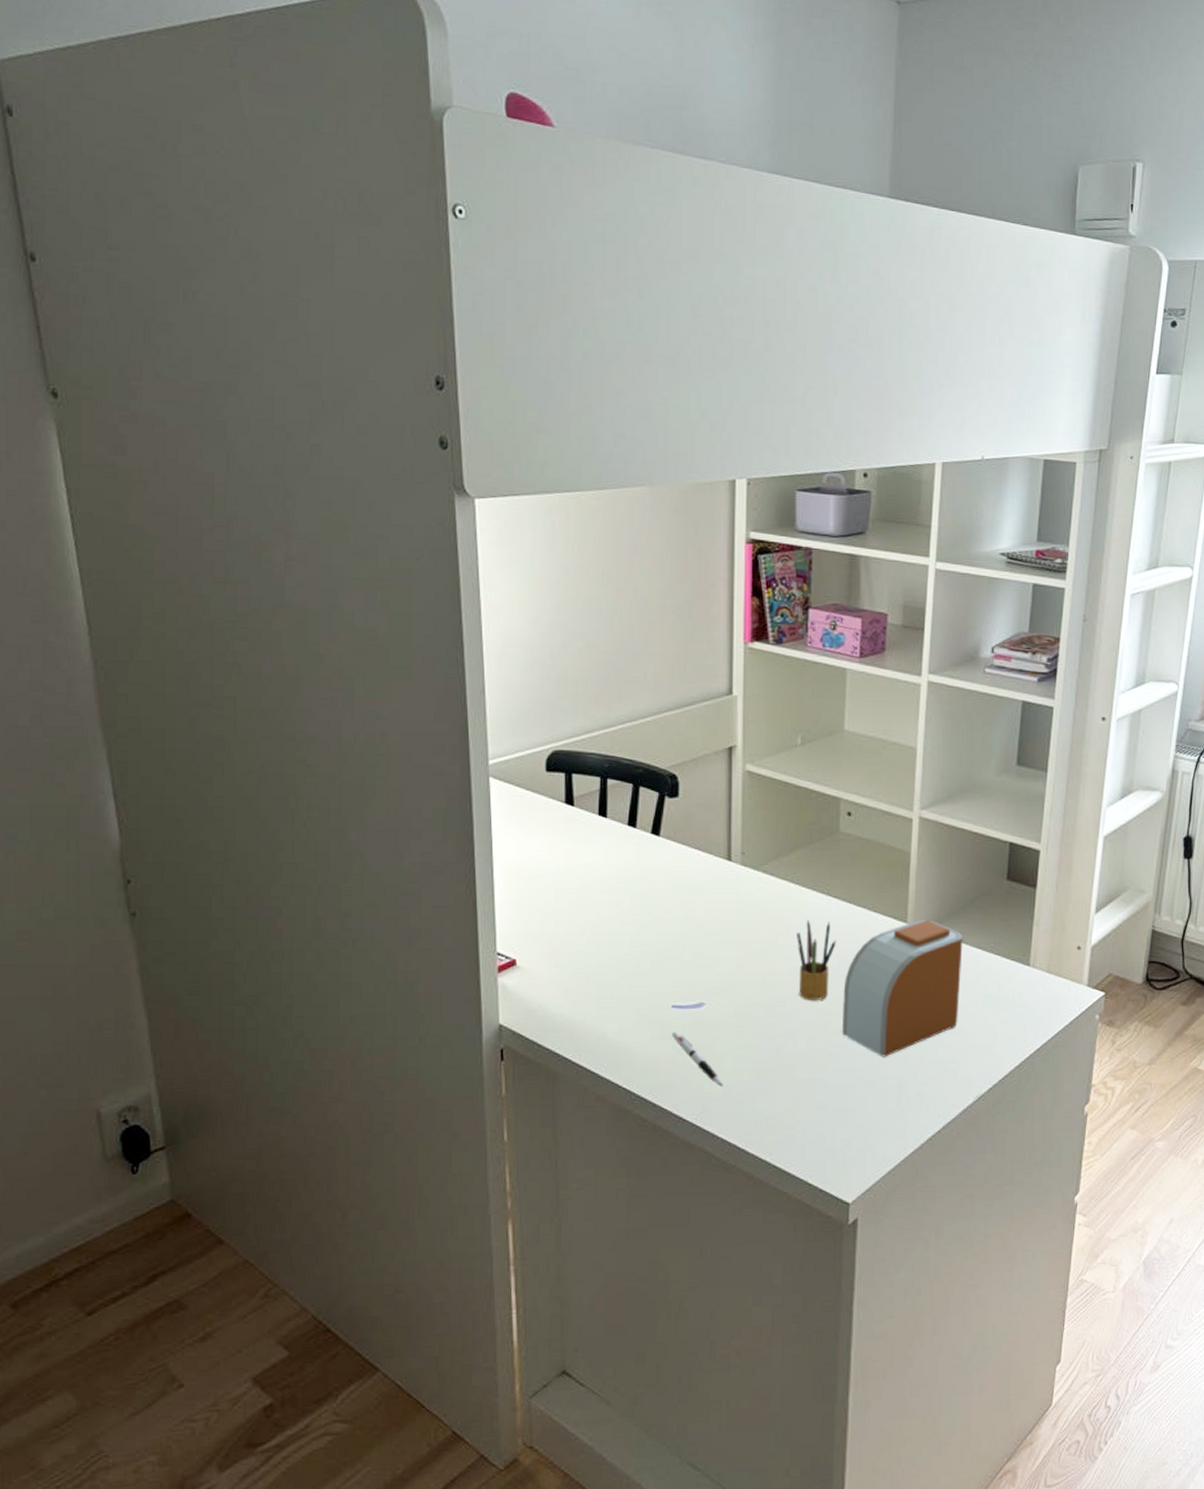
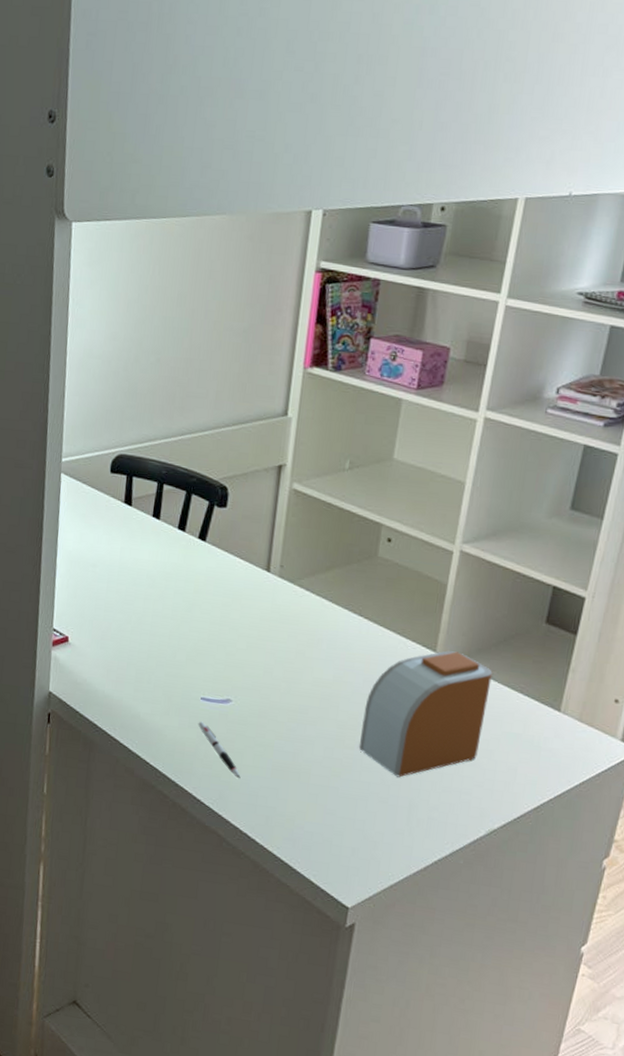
pencil box: present [795,919,836,1000] -> none [320,636,363,714]

